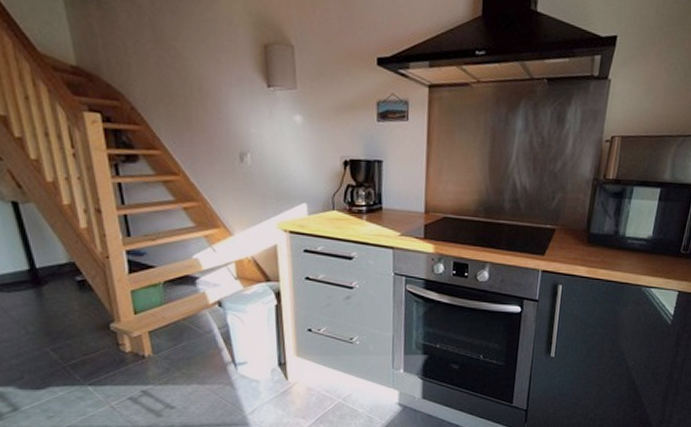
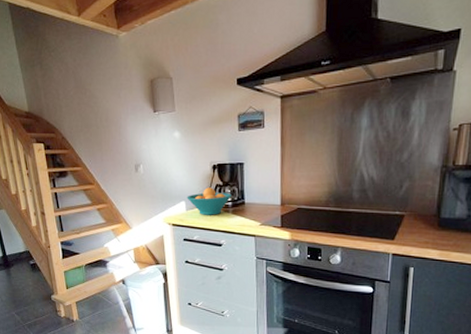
fruit bowl: none [309,187,366,222] -> present [187,187,231,215]

